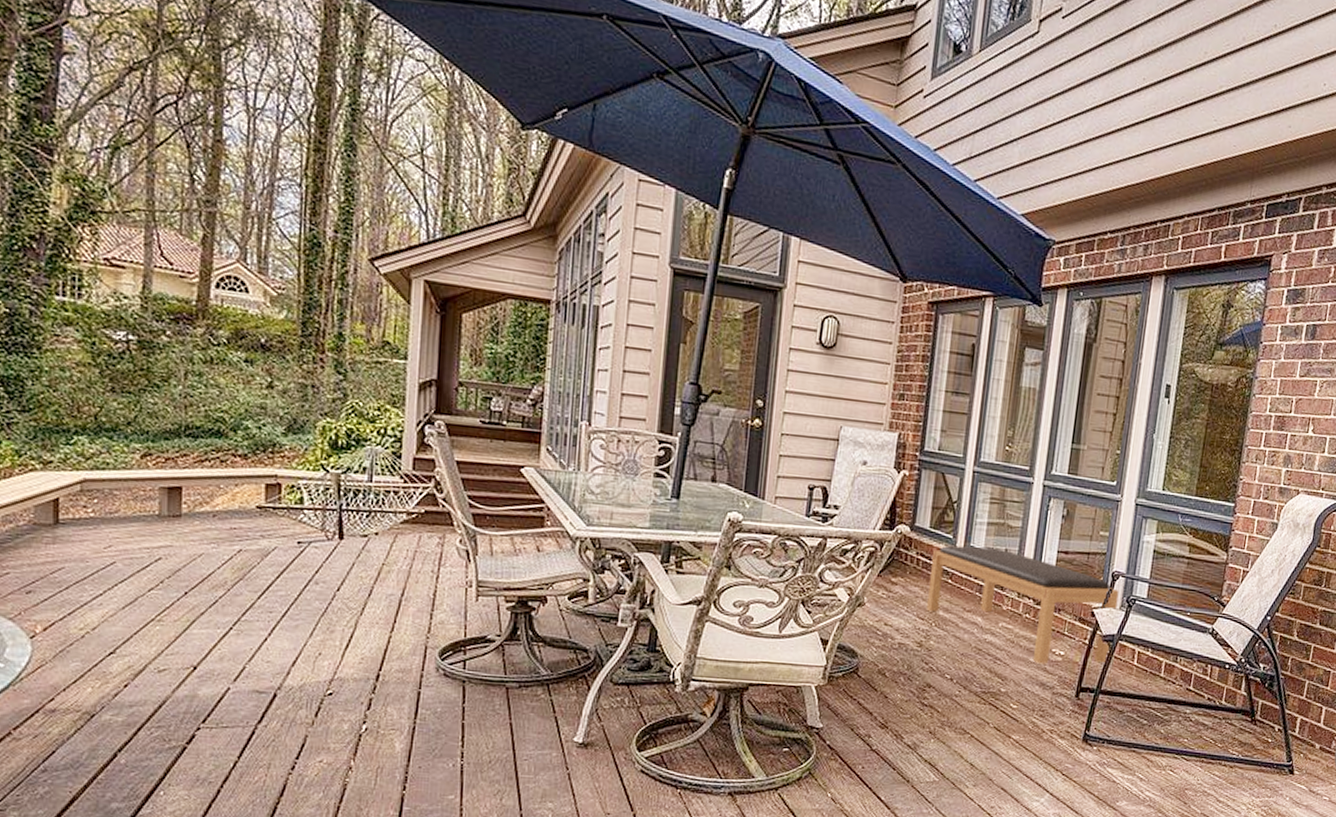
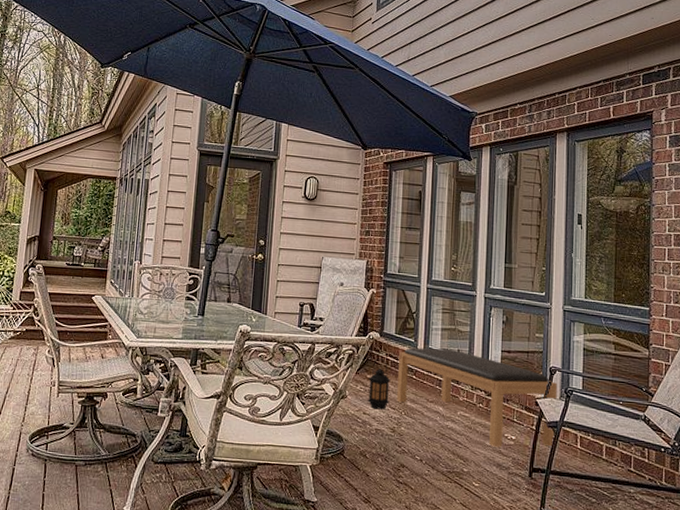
lantern: none [890,558,921,620] -> present [367,359,391,410]

